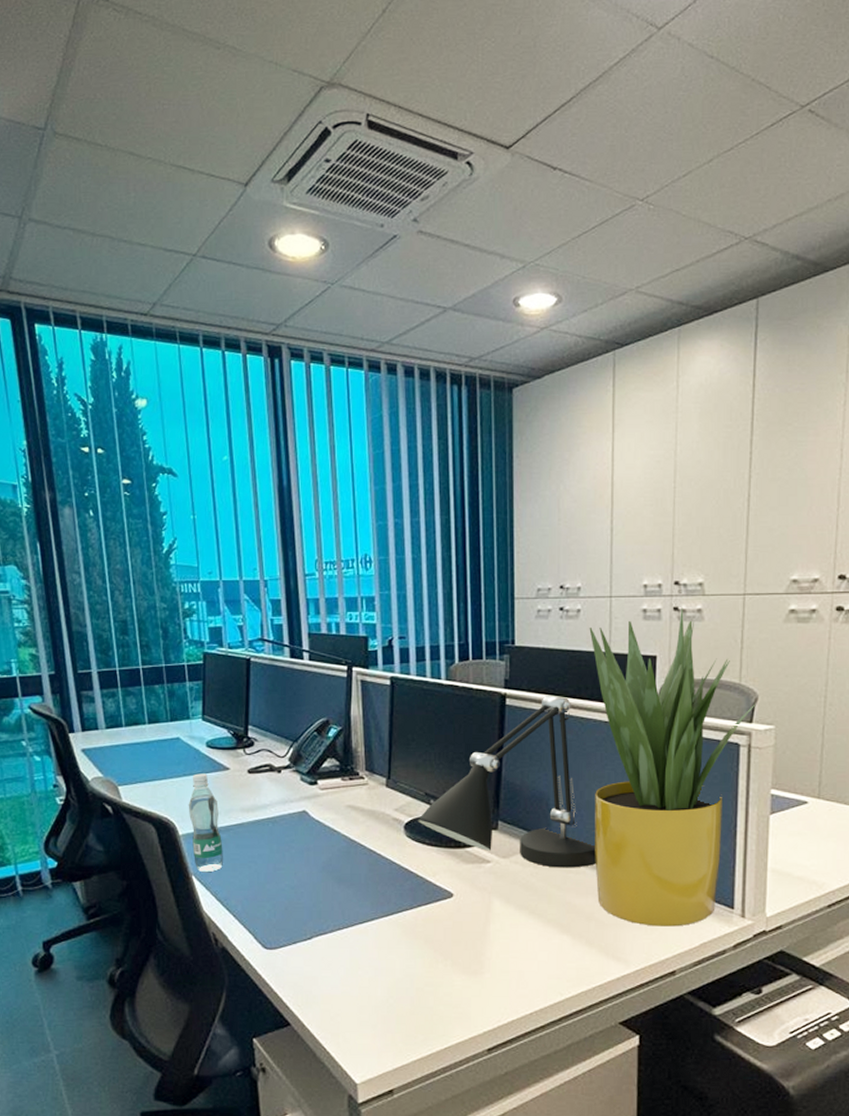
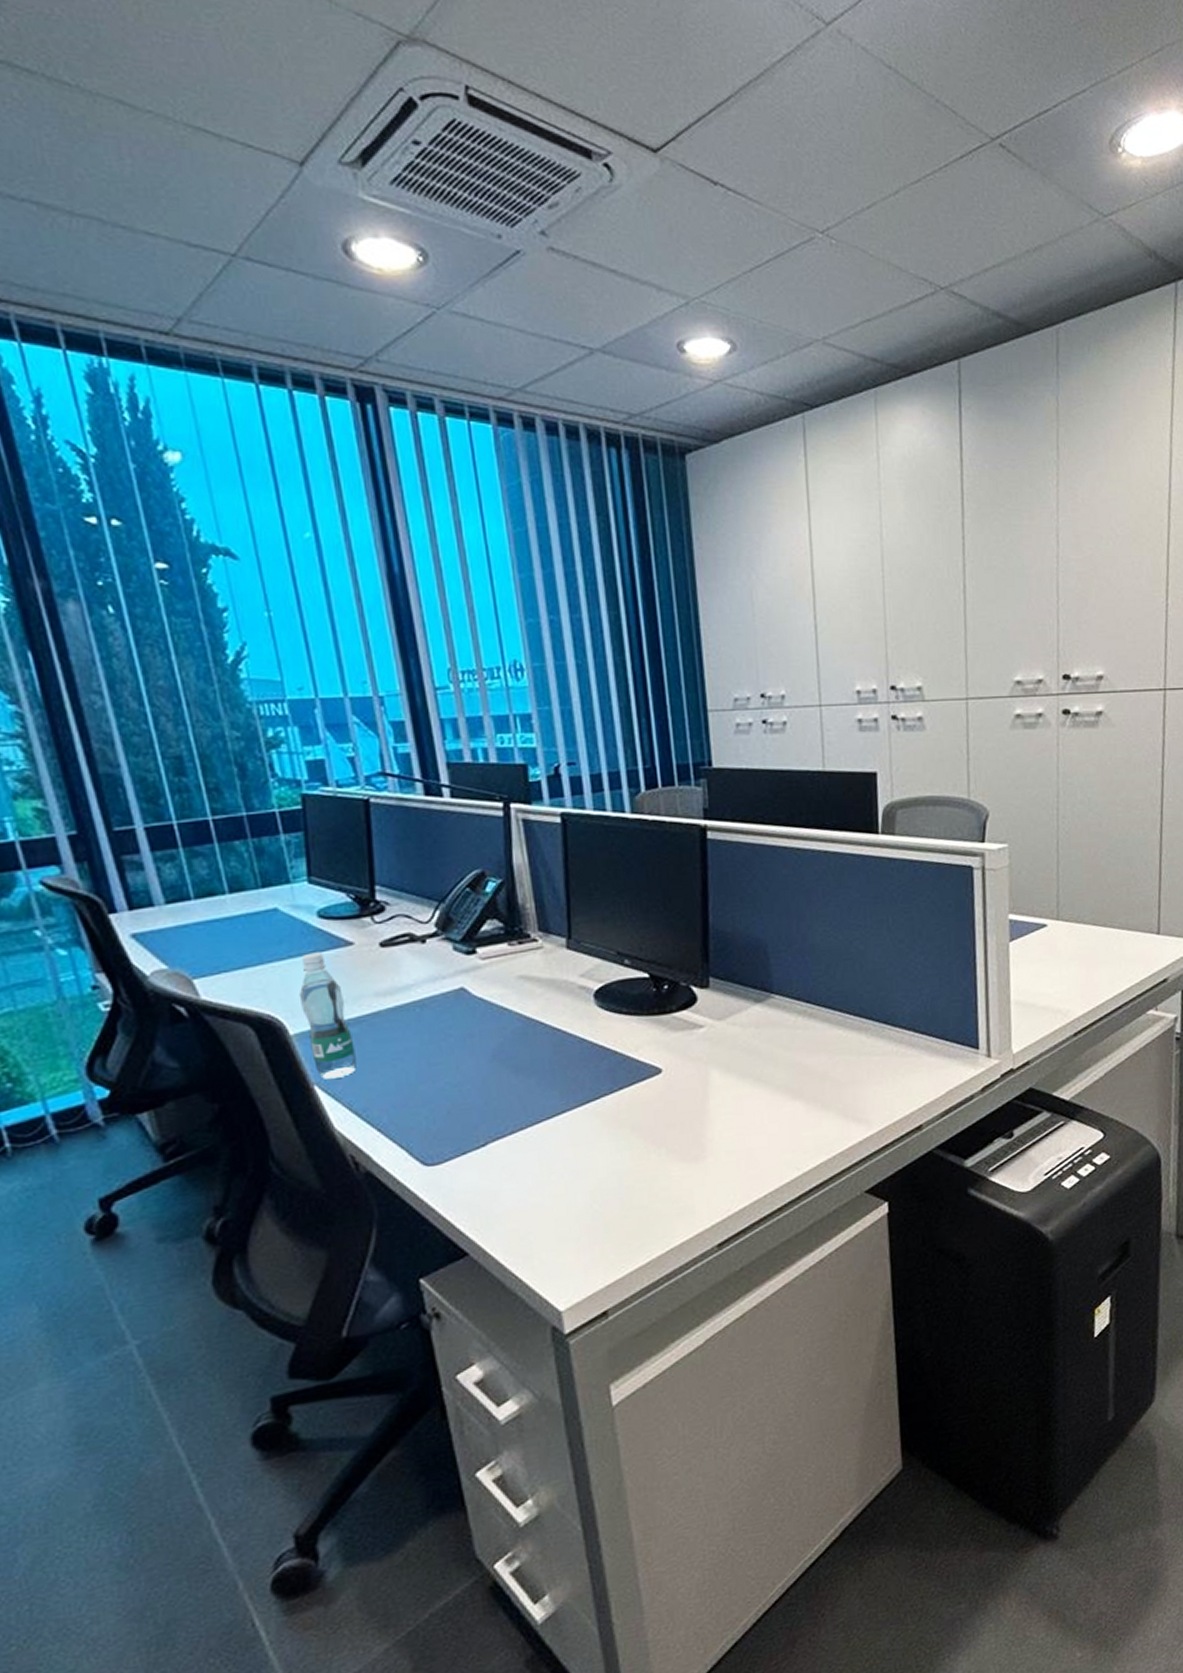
desk lamp: present [418,696,596,868] -> none [610,825,826,1026]
planter: present [589,607,756,927] -> none [798,715,987,1079]

